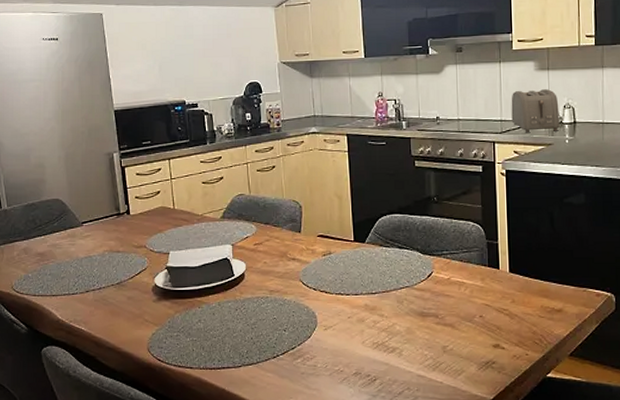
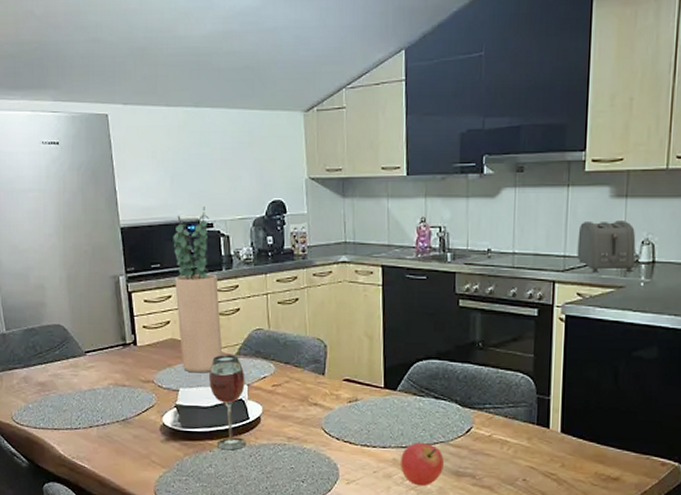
vase: none [162,89,209,237] -> present [173,206,223,373]
wineglass: none [196,218,233,306] -> present [208,354,247,450]
fruit: none [371,288,410,328] -> present [399,442,444,487]

